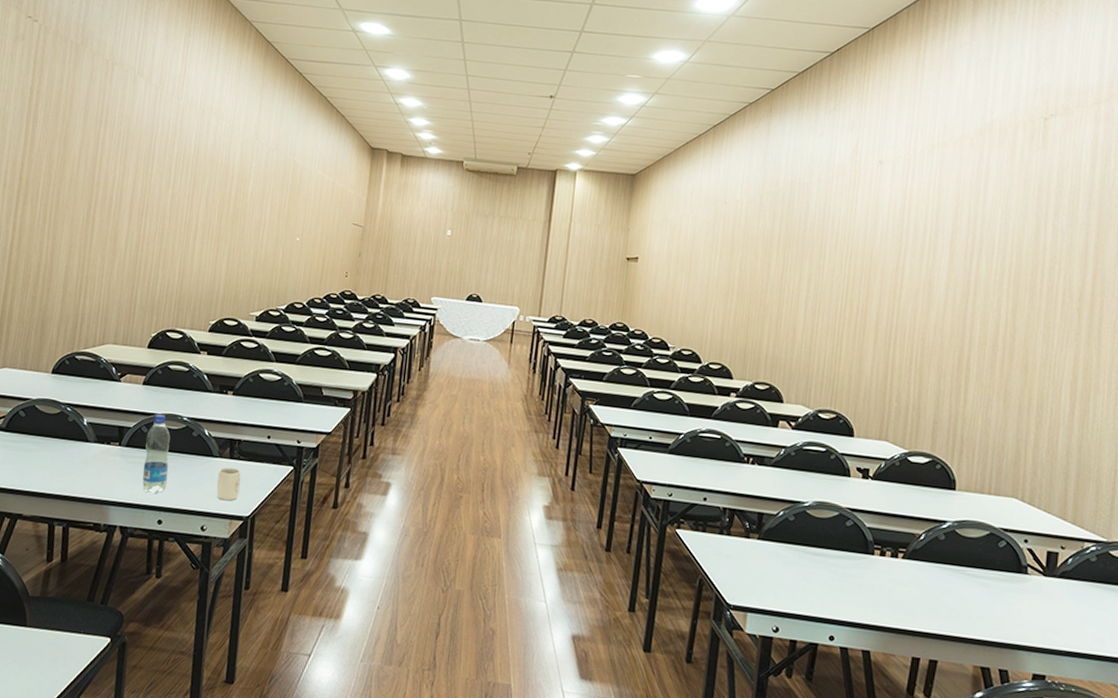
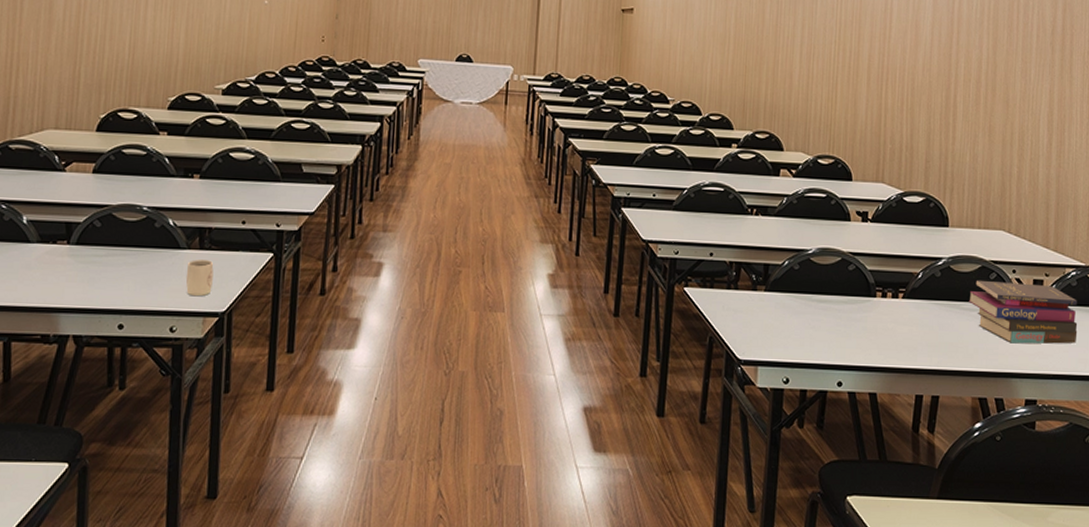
bottle: present [142,414,171,494] -> none [97,205,130,296]
books: none [974,546,1096,621] -> present [969,280,1078,344]

